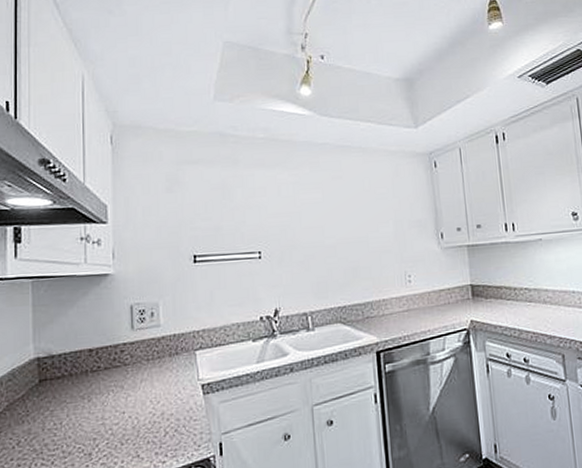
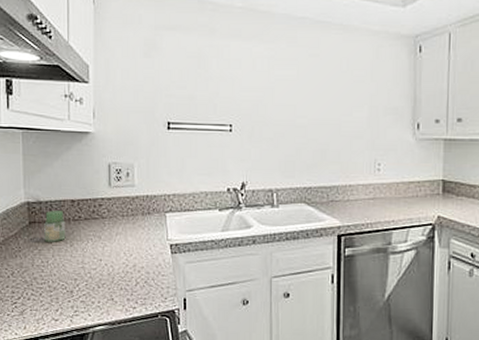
jar: none [57,363,83,400] -> present [44,210,66,242]

